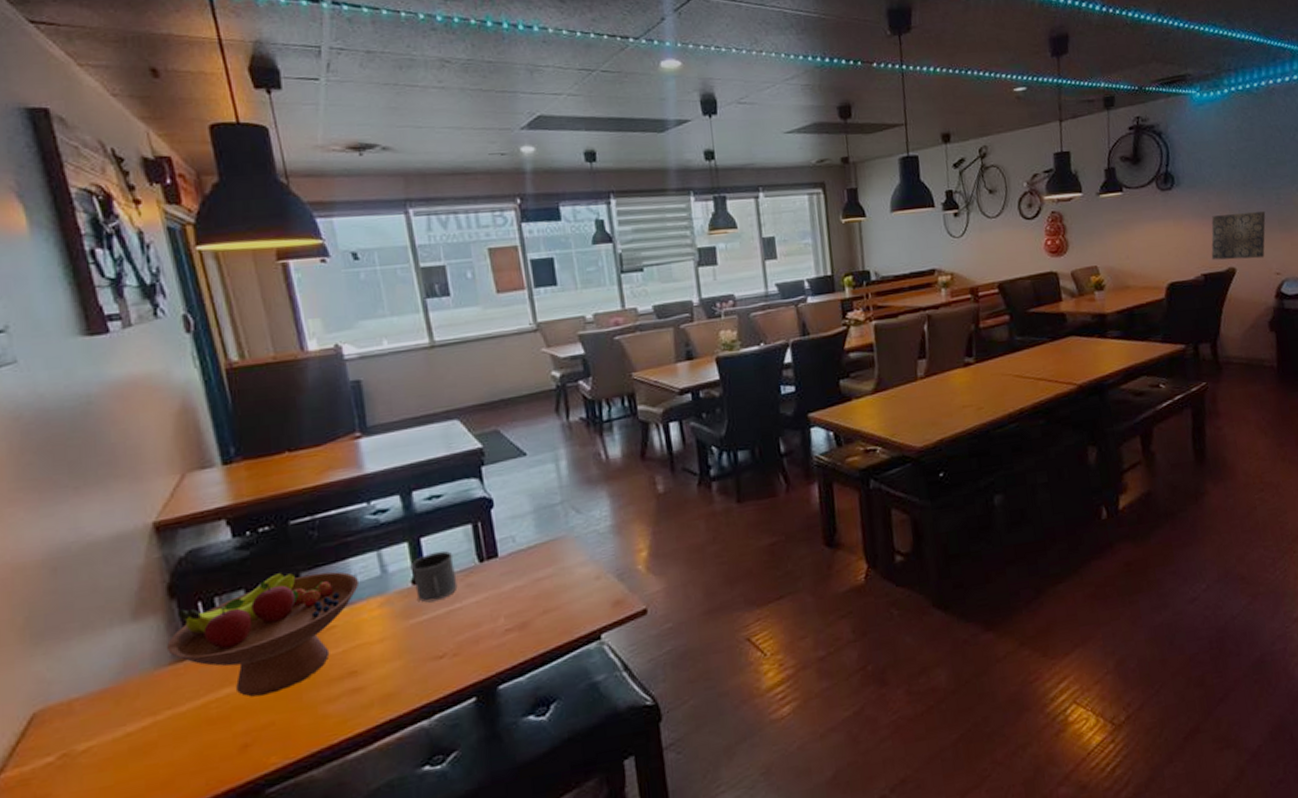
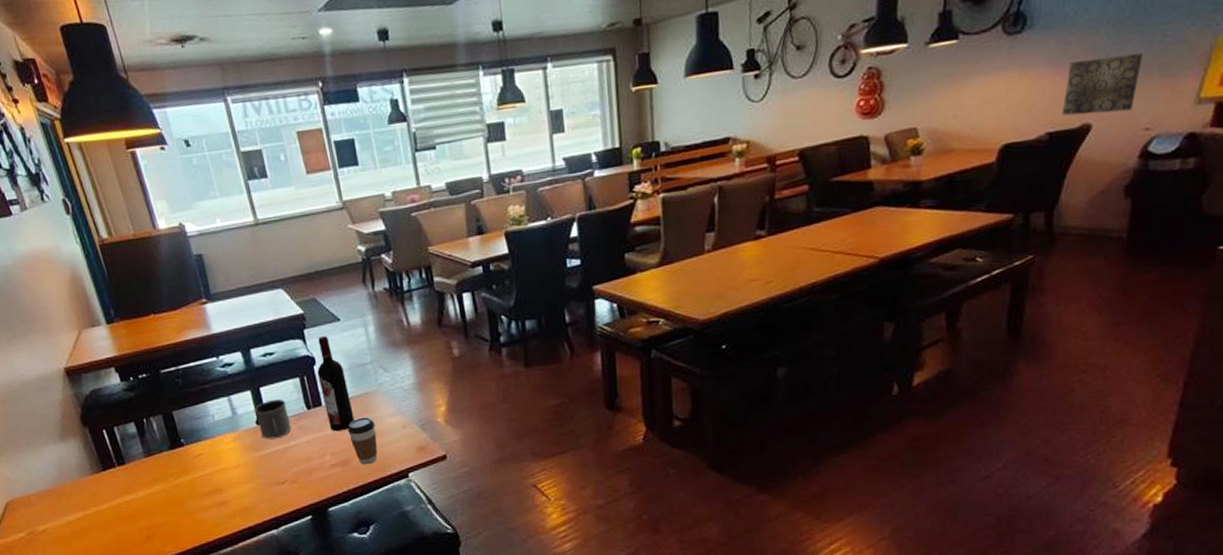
fruit bowl: present [167,571,358,697] -> none [86,411,216,503]
wine bottle: none [495,473,538,588] -> present [317,336,355,432]
coffee cup: none [529,568,565,628] -> present [347,417,378,465]

